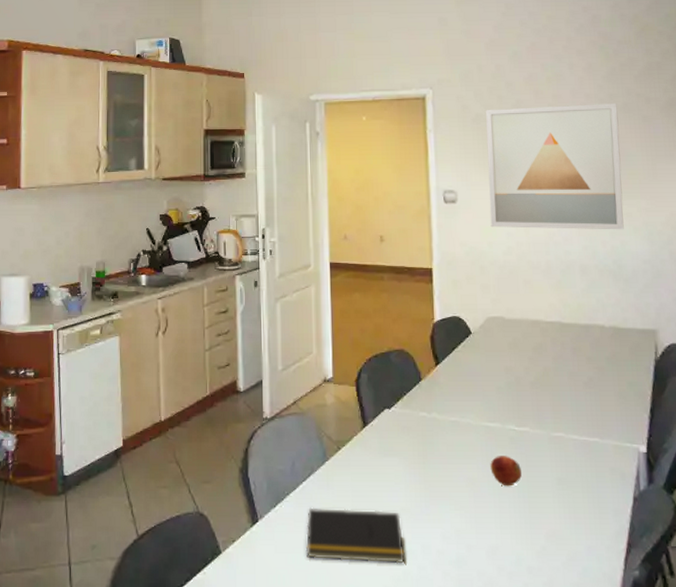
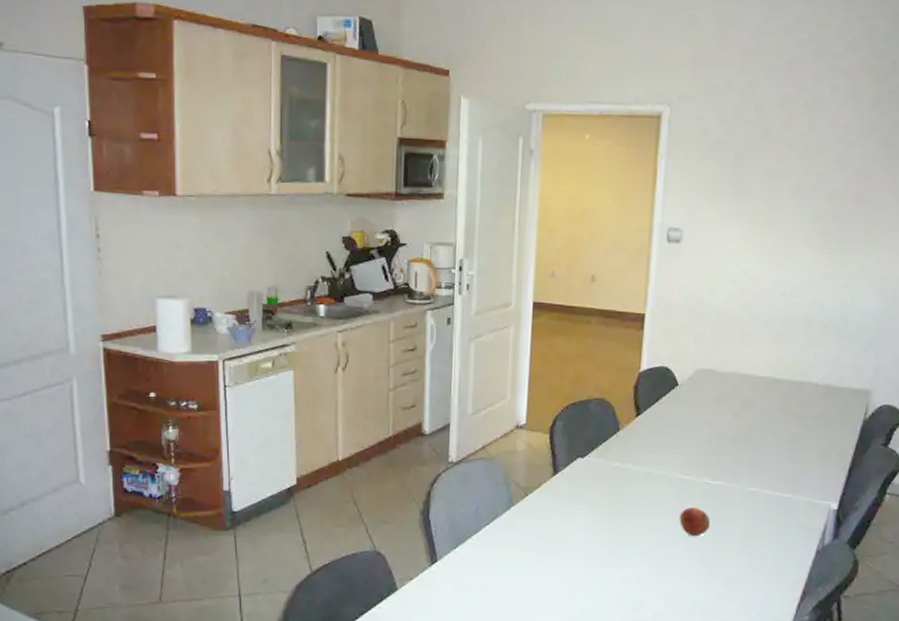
notepad: present [305,507,405,564] -> none [484,550,584,604]
wall art: present [486,104,624,230] -> none [714,135,877,283]

